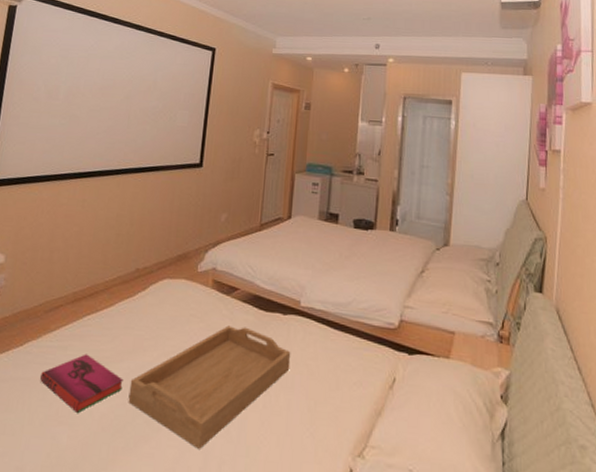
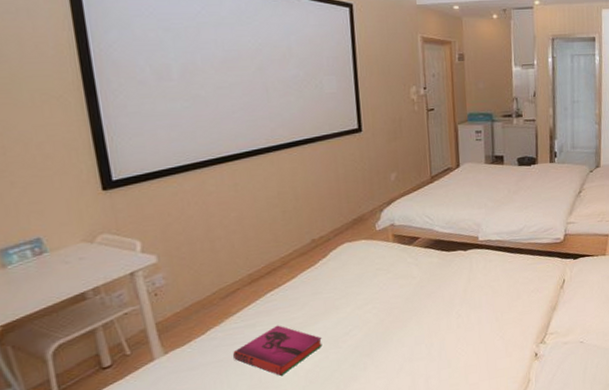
serving tray: present [128,325,291,449] -> none [329,268,476,374]

